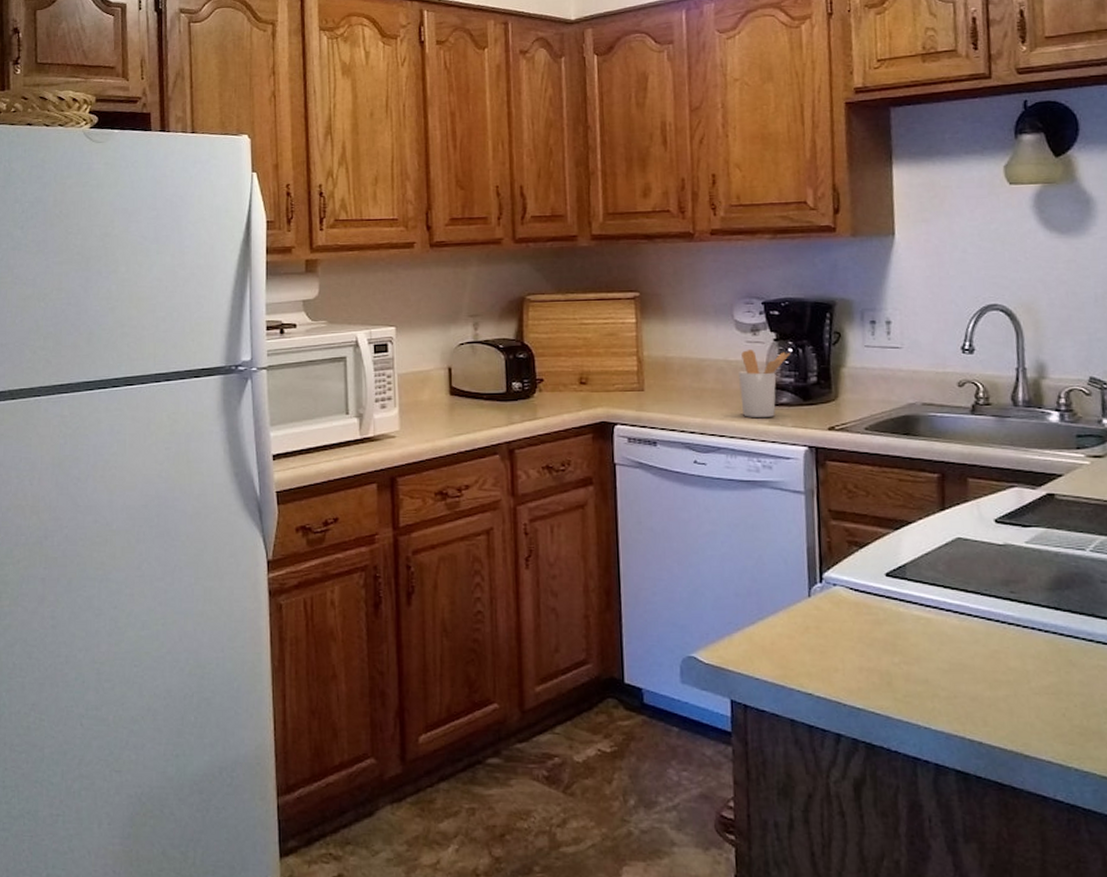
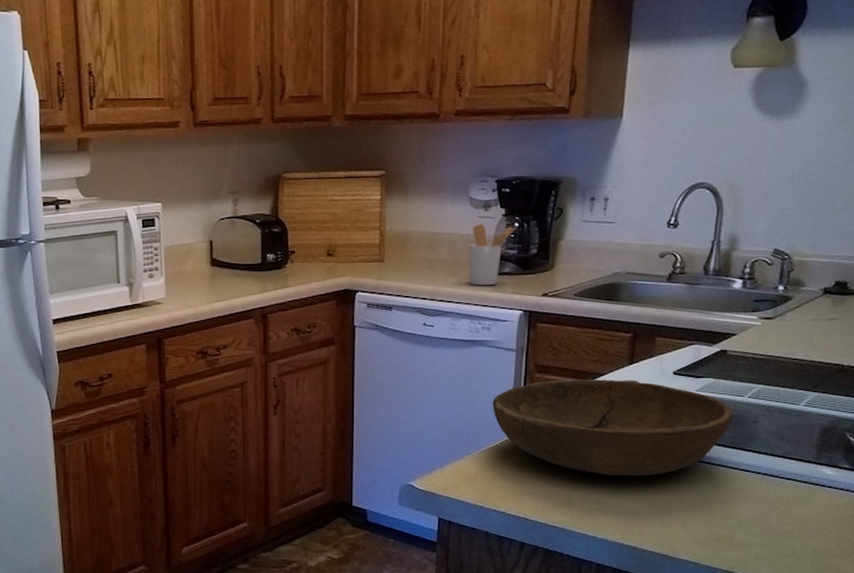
bowl: none [784,528,1077,650] -> present [493,379,734,477]

